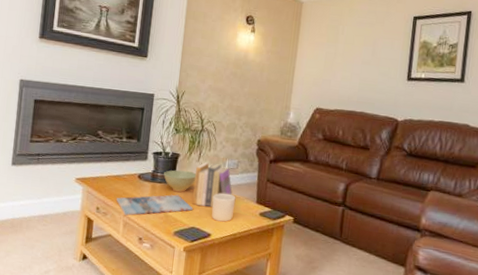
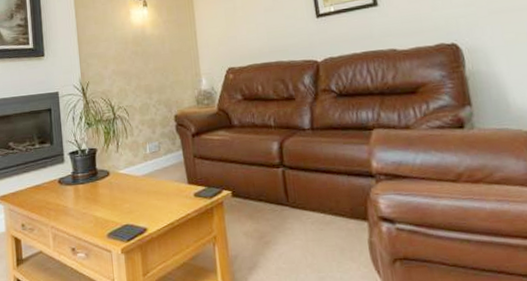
magazine: present [116,194,193,216] -> none [40,192,122,227]
bowl: present [164,170,197,193] -> none [84,165,119,190]
books: present [192,162,232,207] -> none [116,150,160,201]
mug: present [211,193,236,222] -> none [140,179,167,213]

